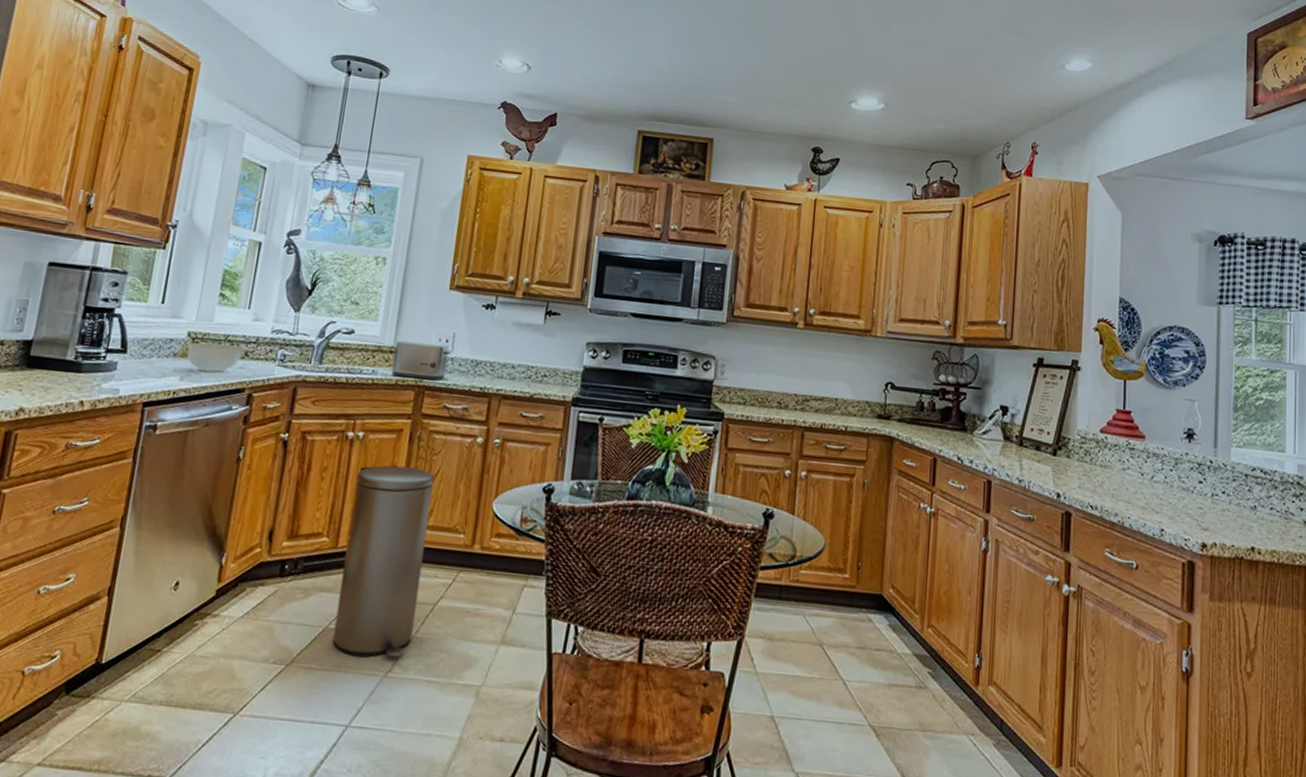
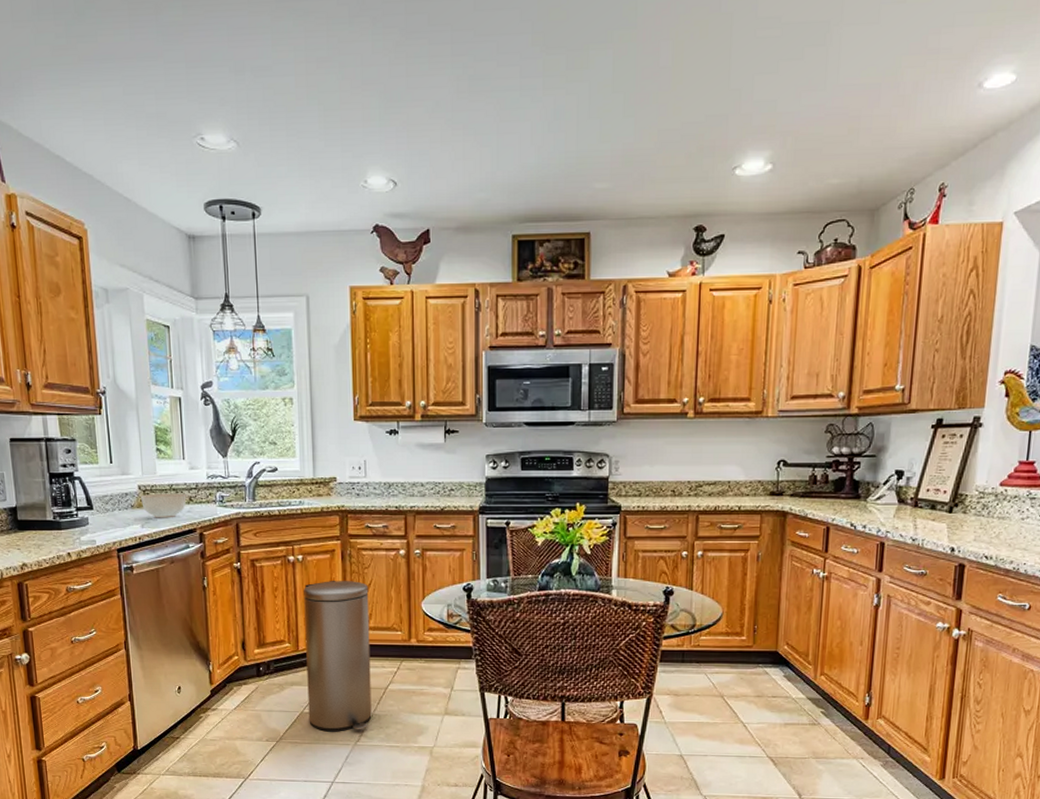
toaster: present [391,340,451,381] -> none [314,472,364,505]

